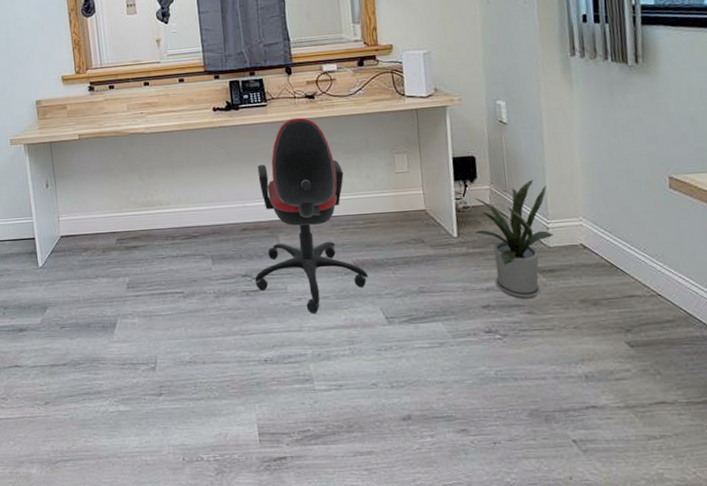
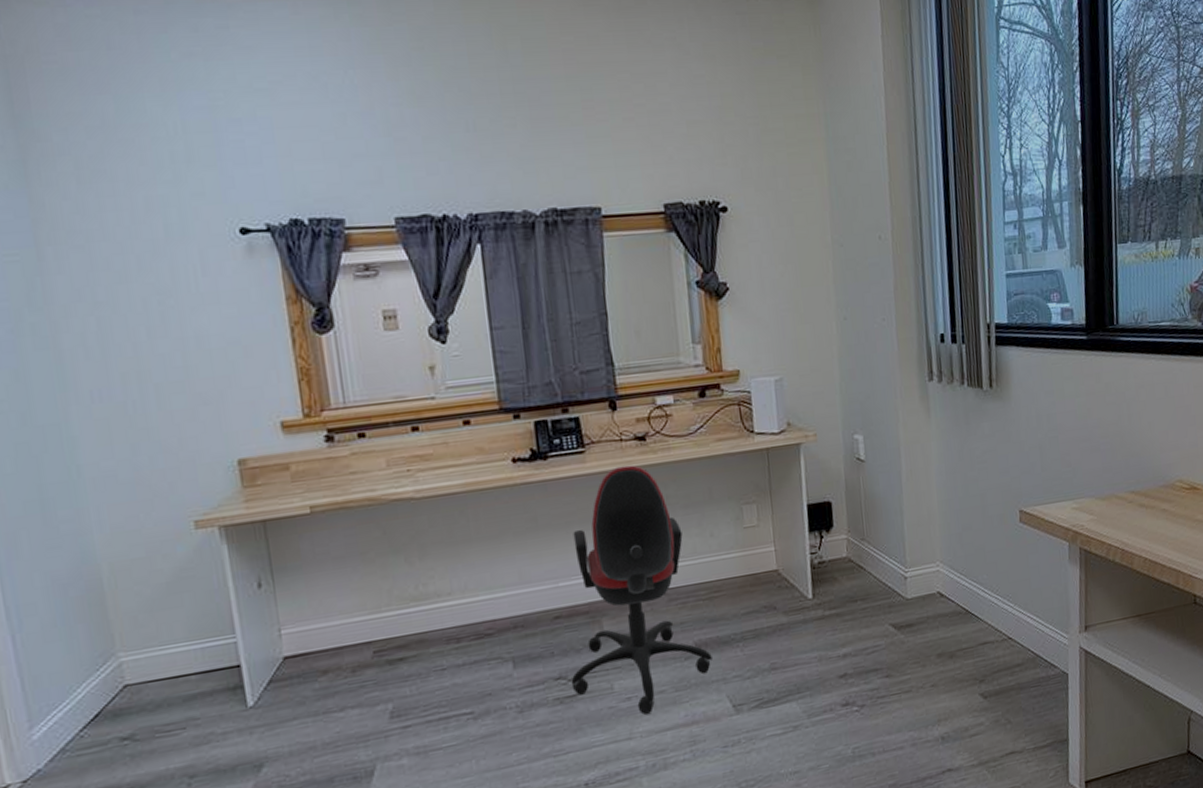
house plant: present [469,180,554,300] -> none [825,525,912,662]

